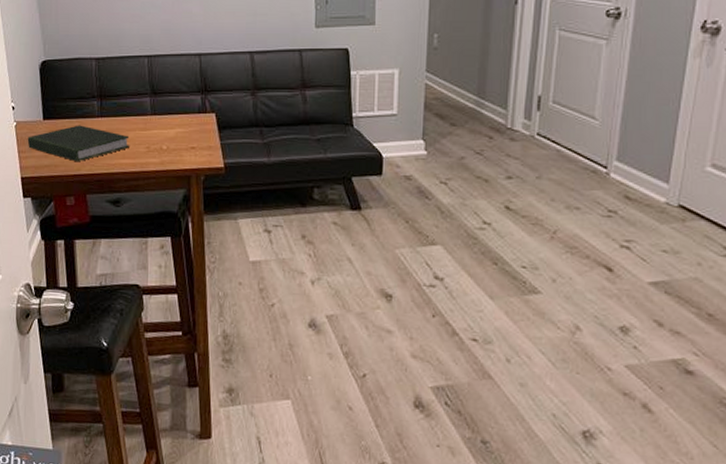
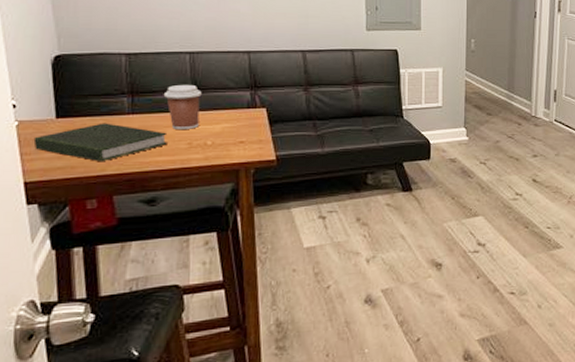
coffee cup: none [126,88,158,133] -> present [163,84,202,129]

